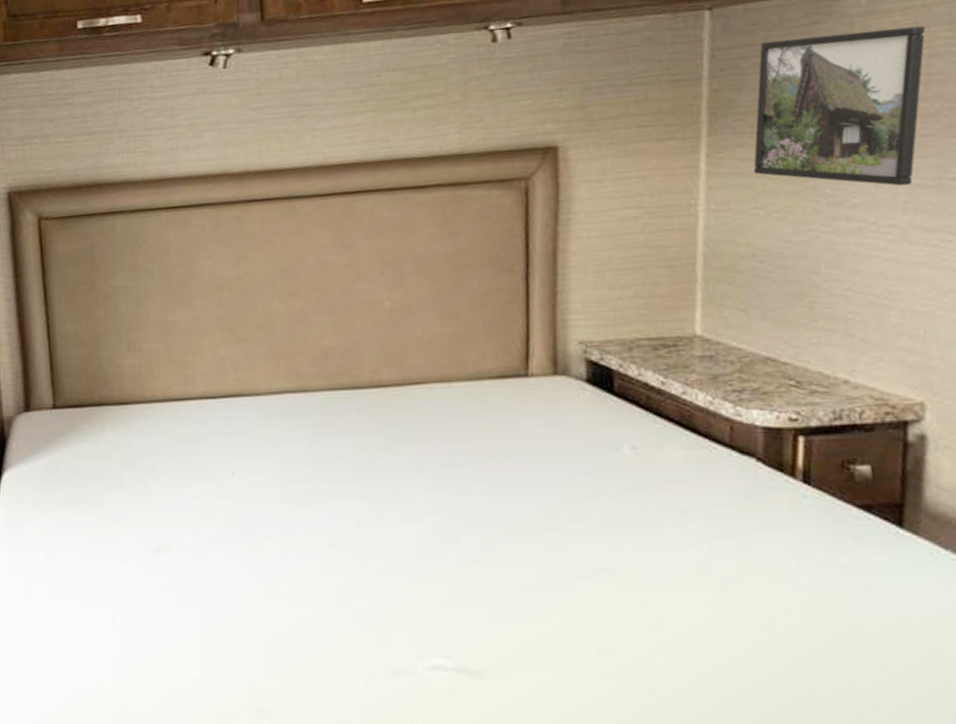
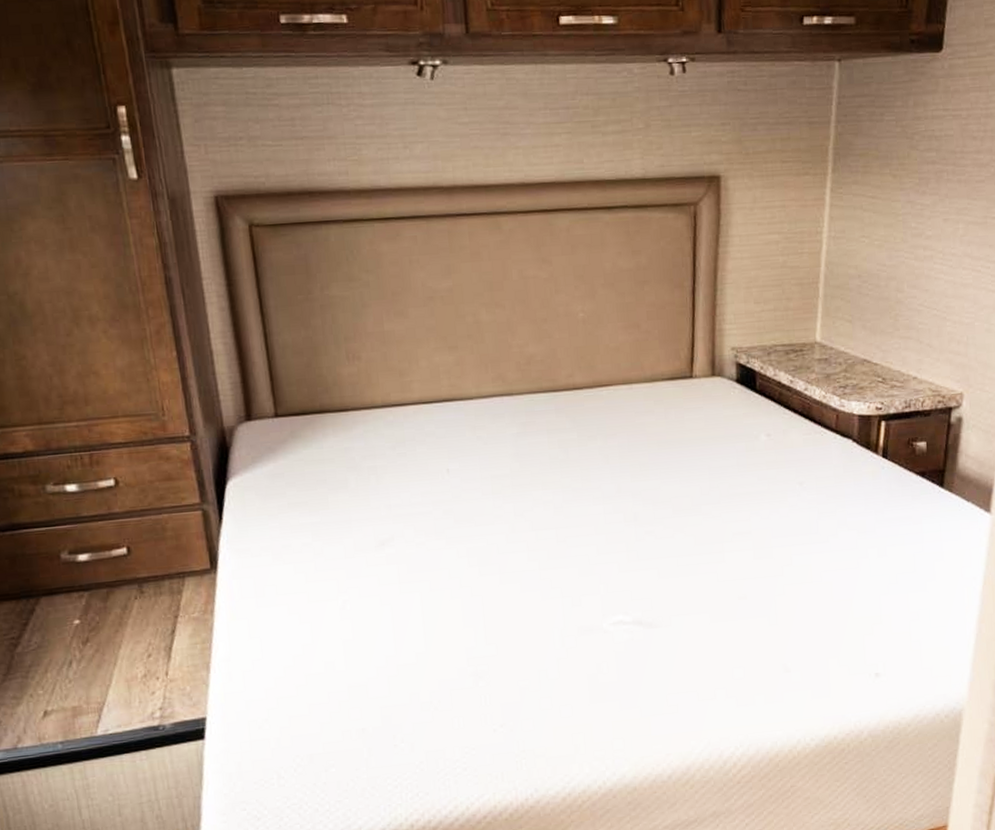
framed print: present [753,26,926,186] -> none [863,90,985,222]

